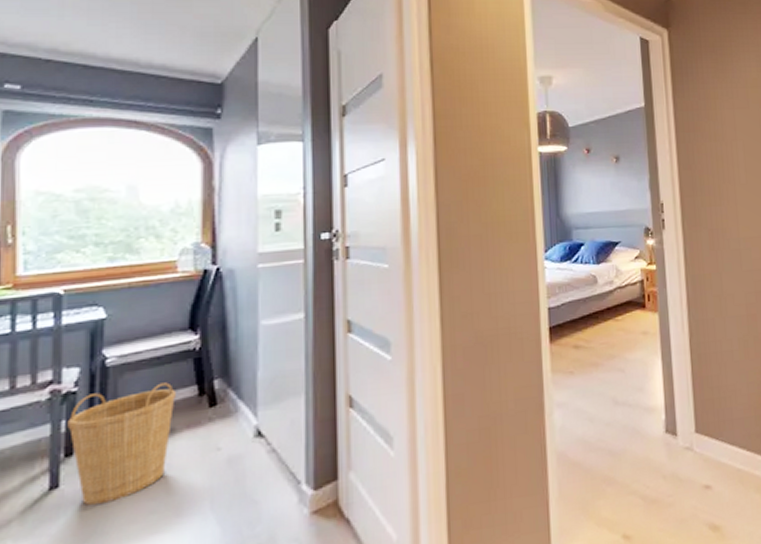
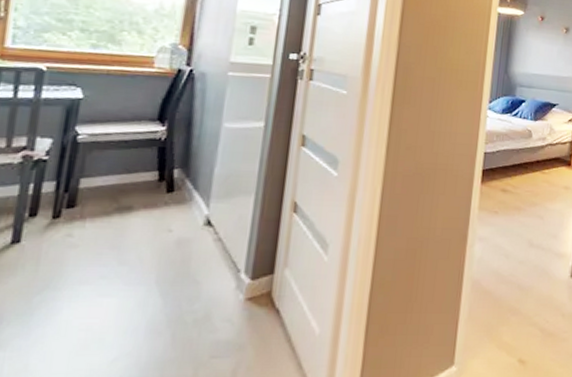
basket: present [67,382,176,506] -> none [34,164,138,264]

